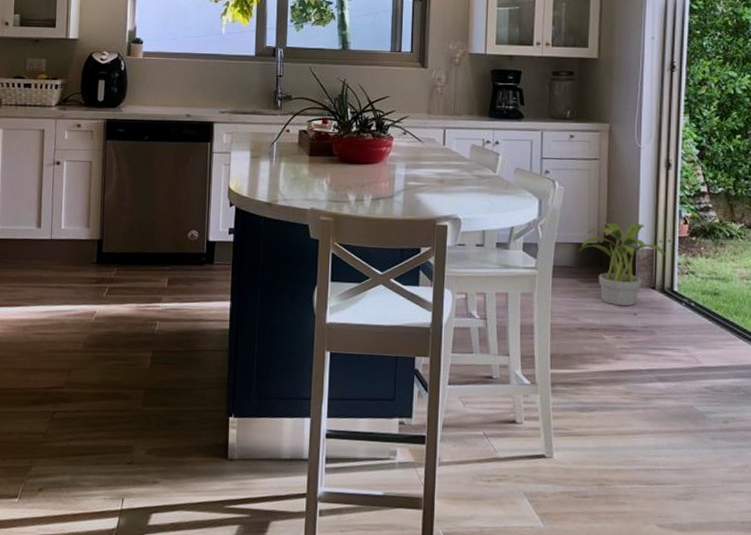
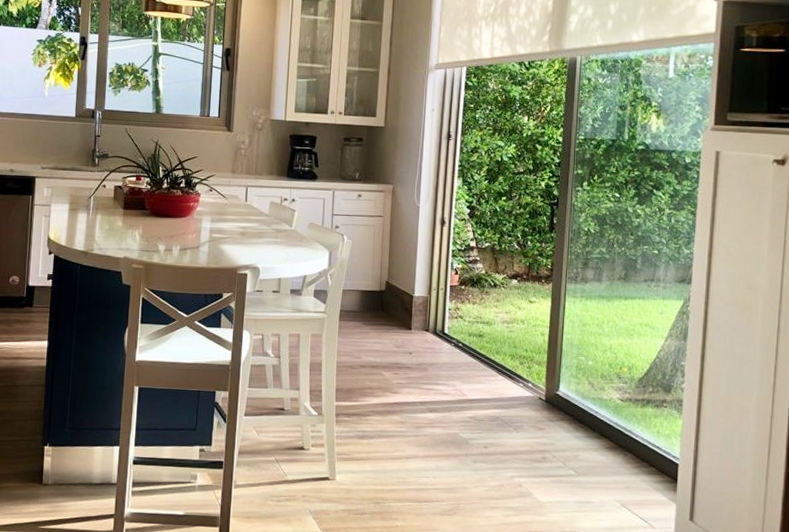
potted plant: present [578,223,665,306] -> none [363,273,438,346]

